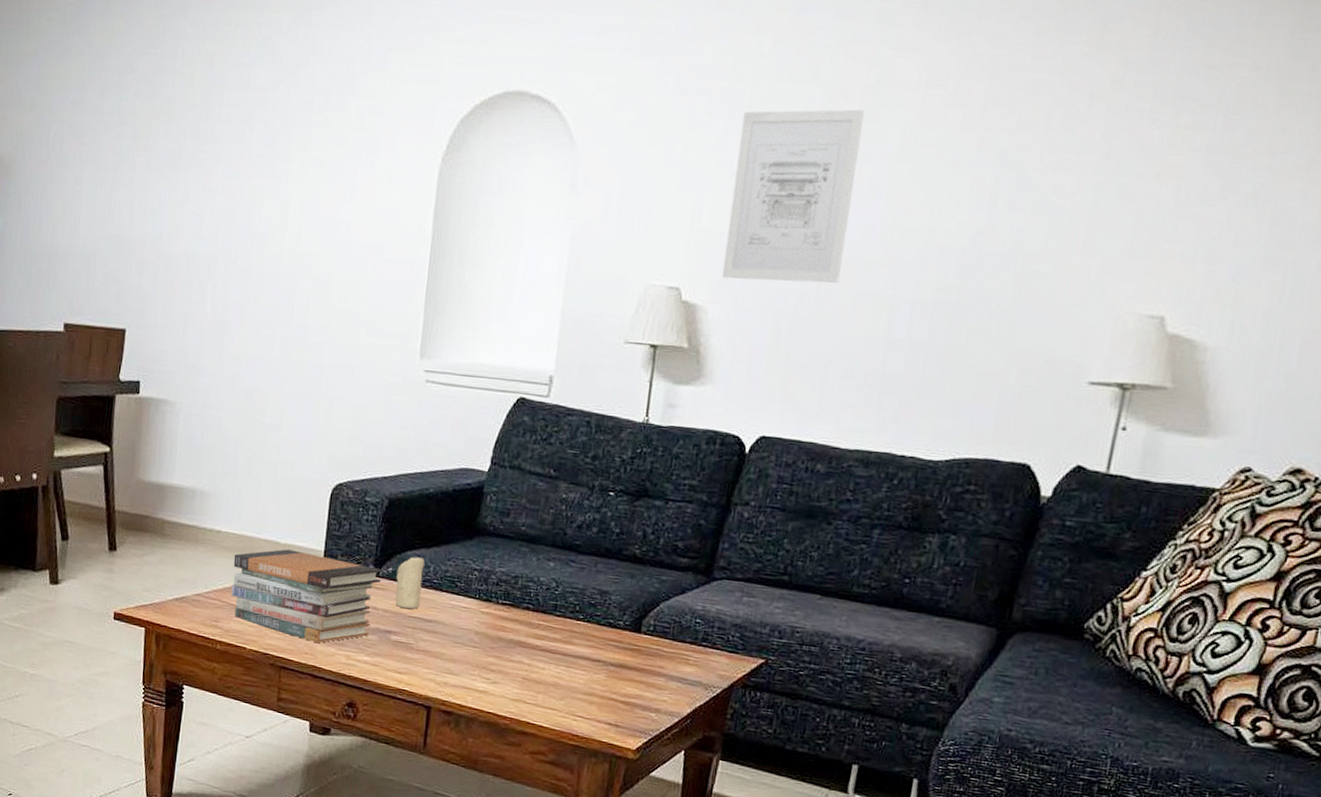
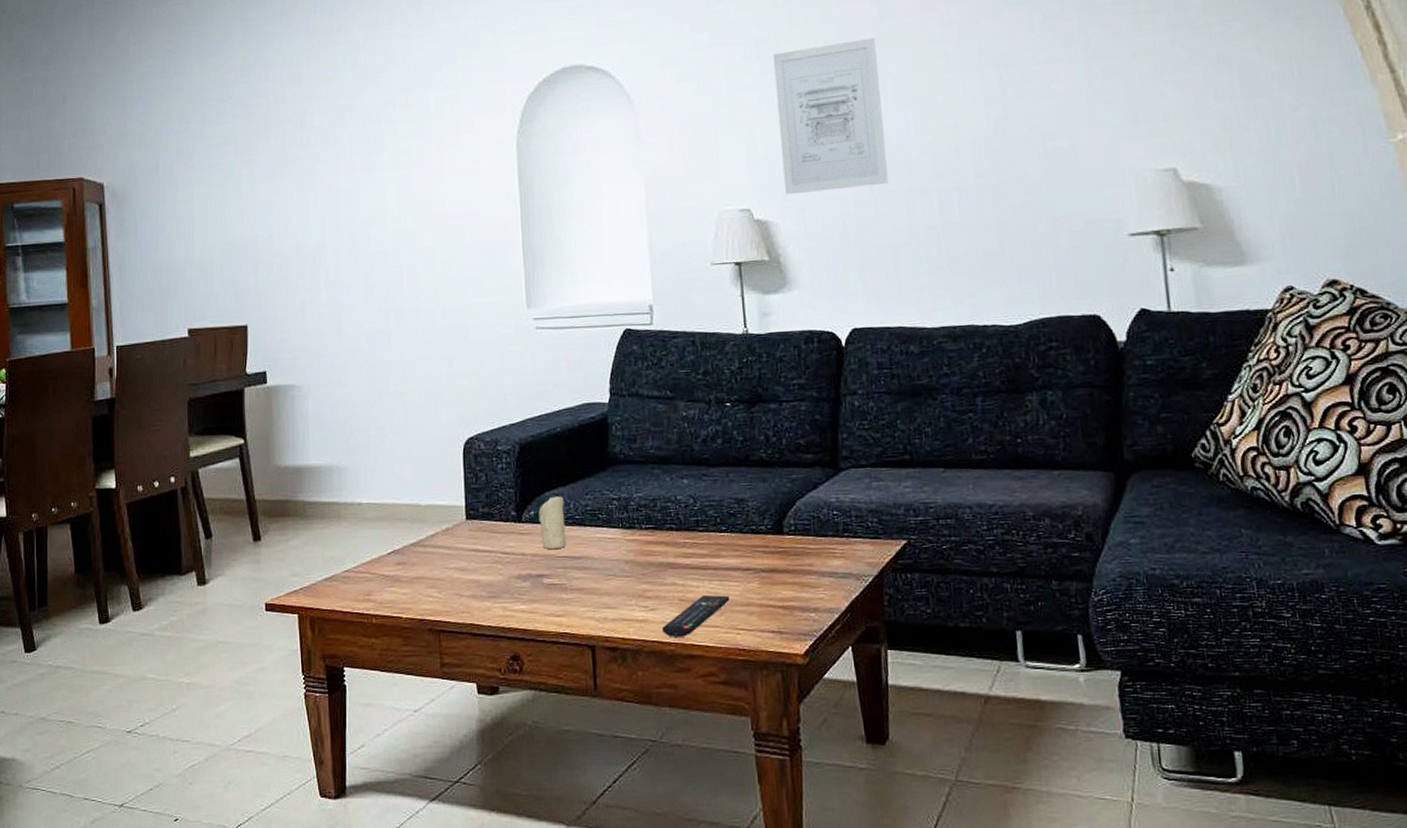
book stack: present [231,549,381,644] -> none [378,510,525,600]
remote control: none [500,677,574,714] -> present [662,594,730,637]

